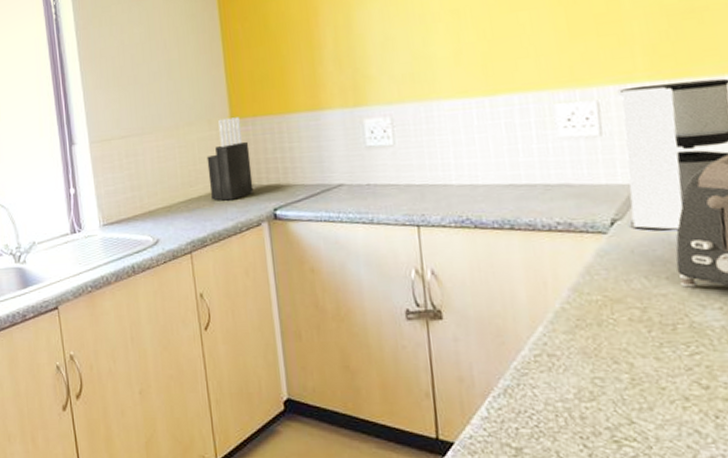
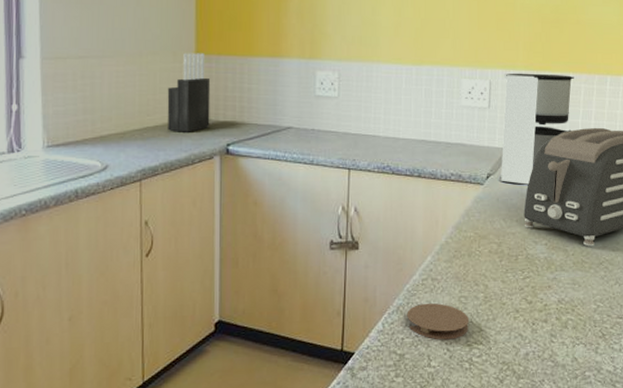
coaster: none [518,384,613,433] -> present [407,303,470,340]

